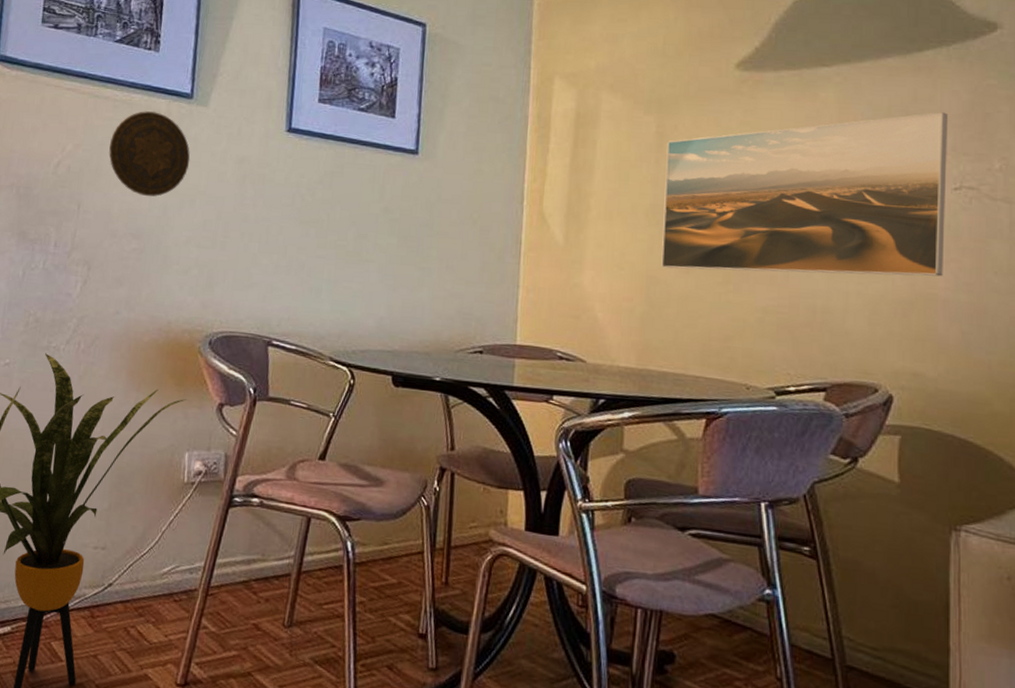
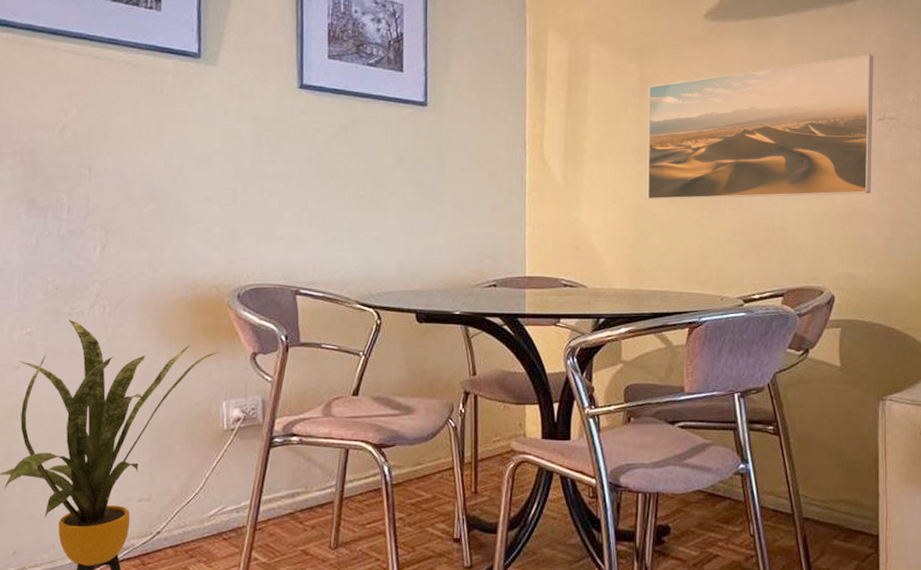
decorative plate: present [109,111,190,197] -> none [117,72,203,158]

